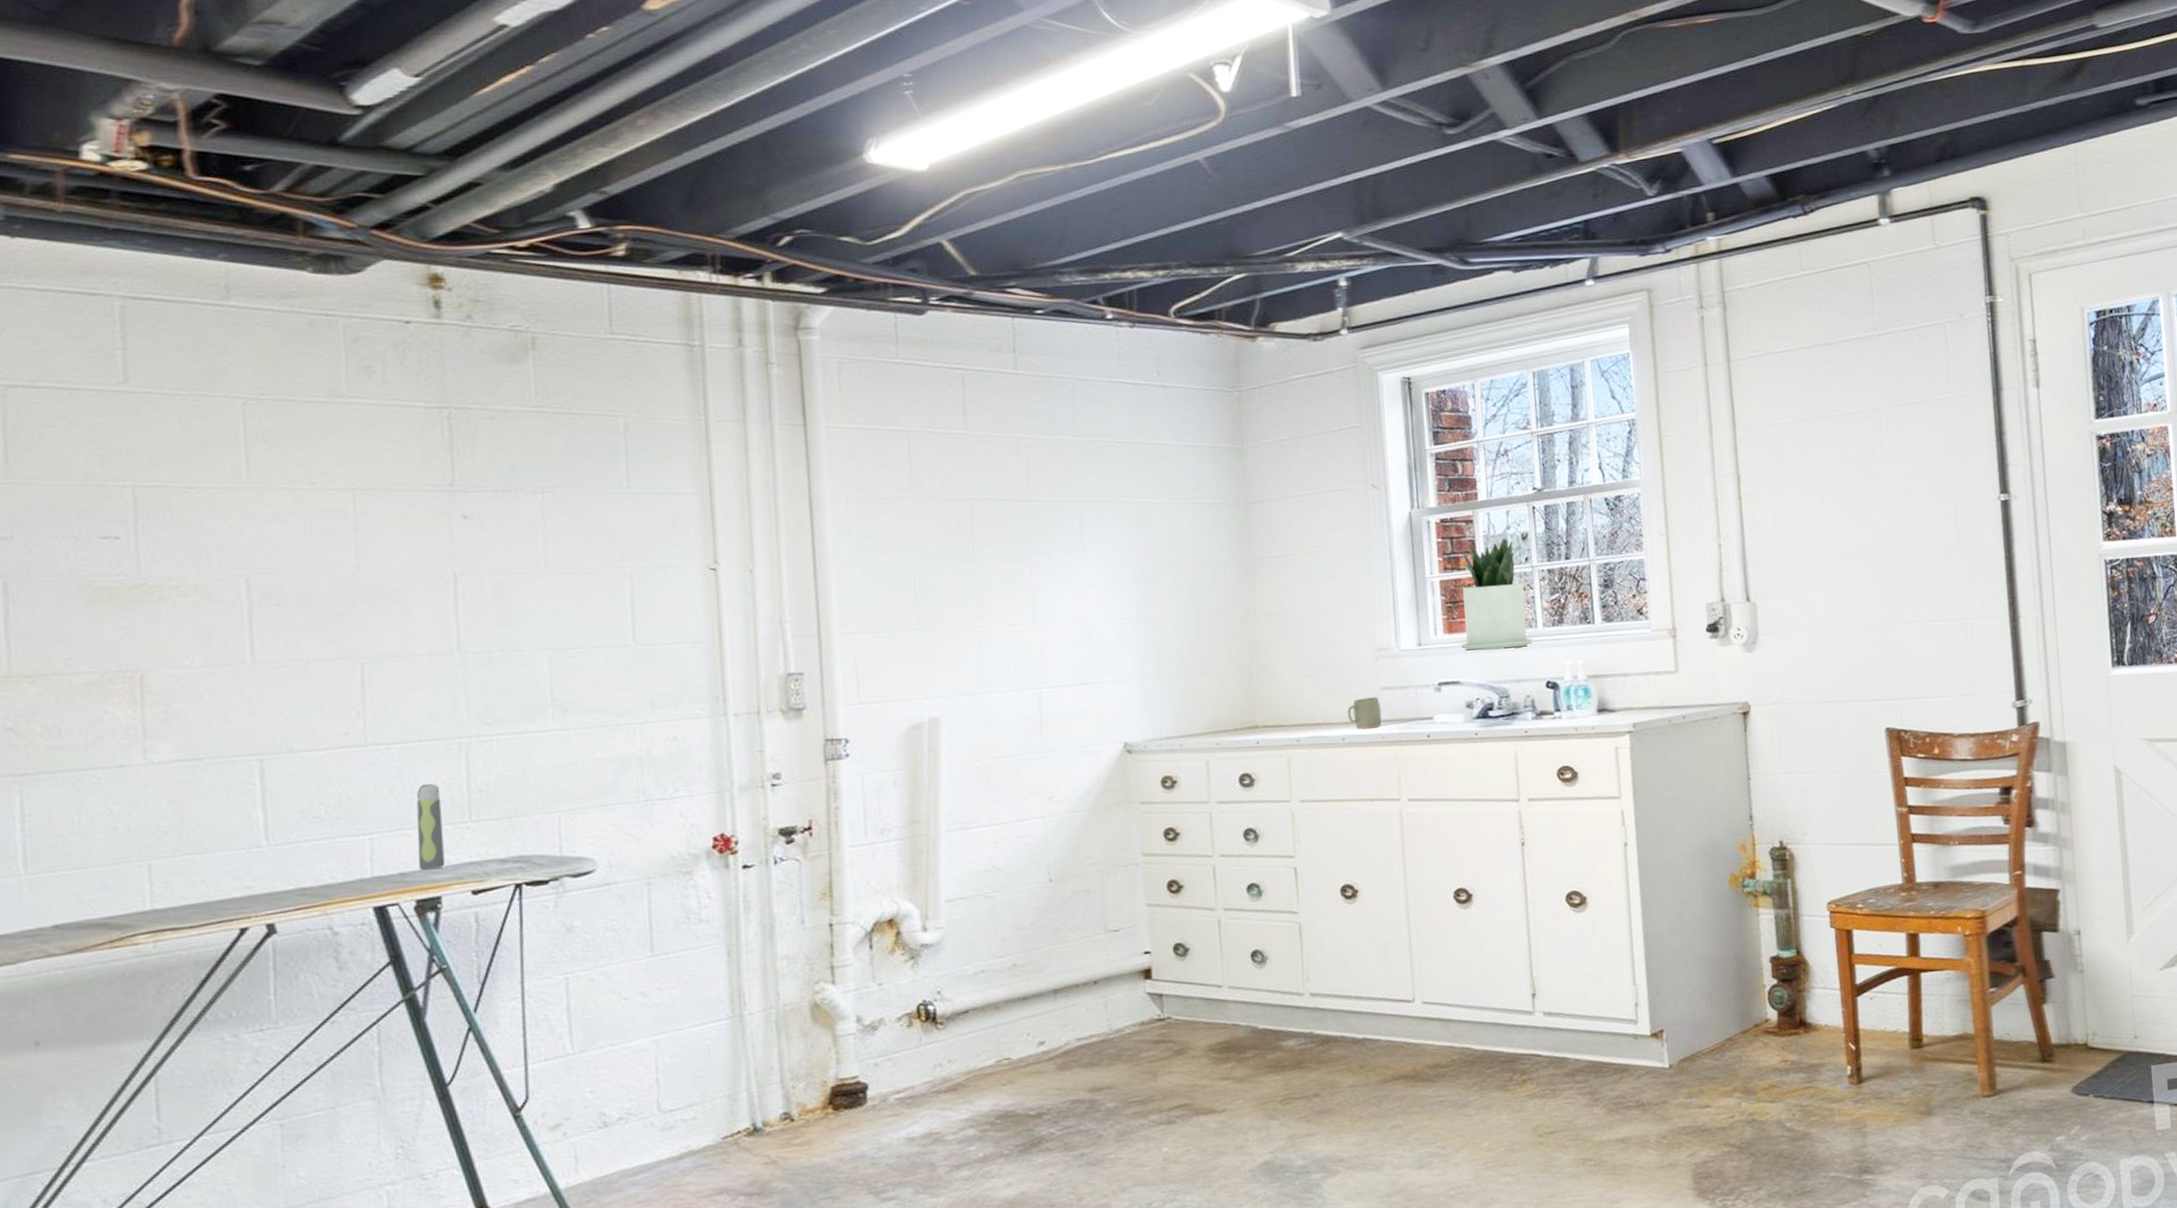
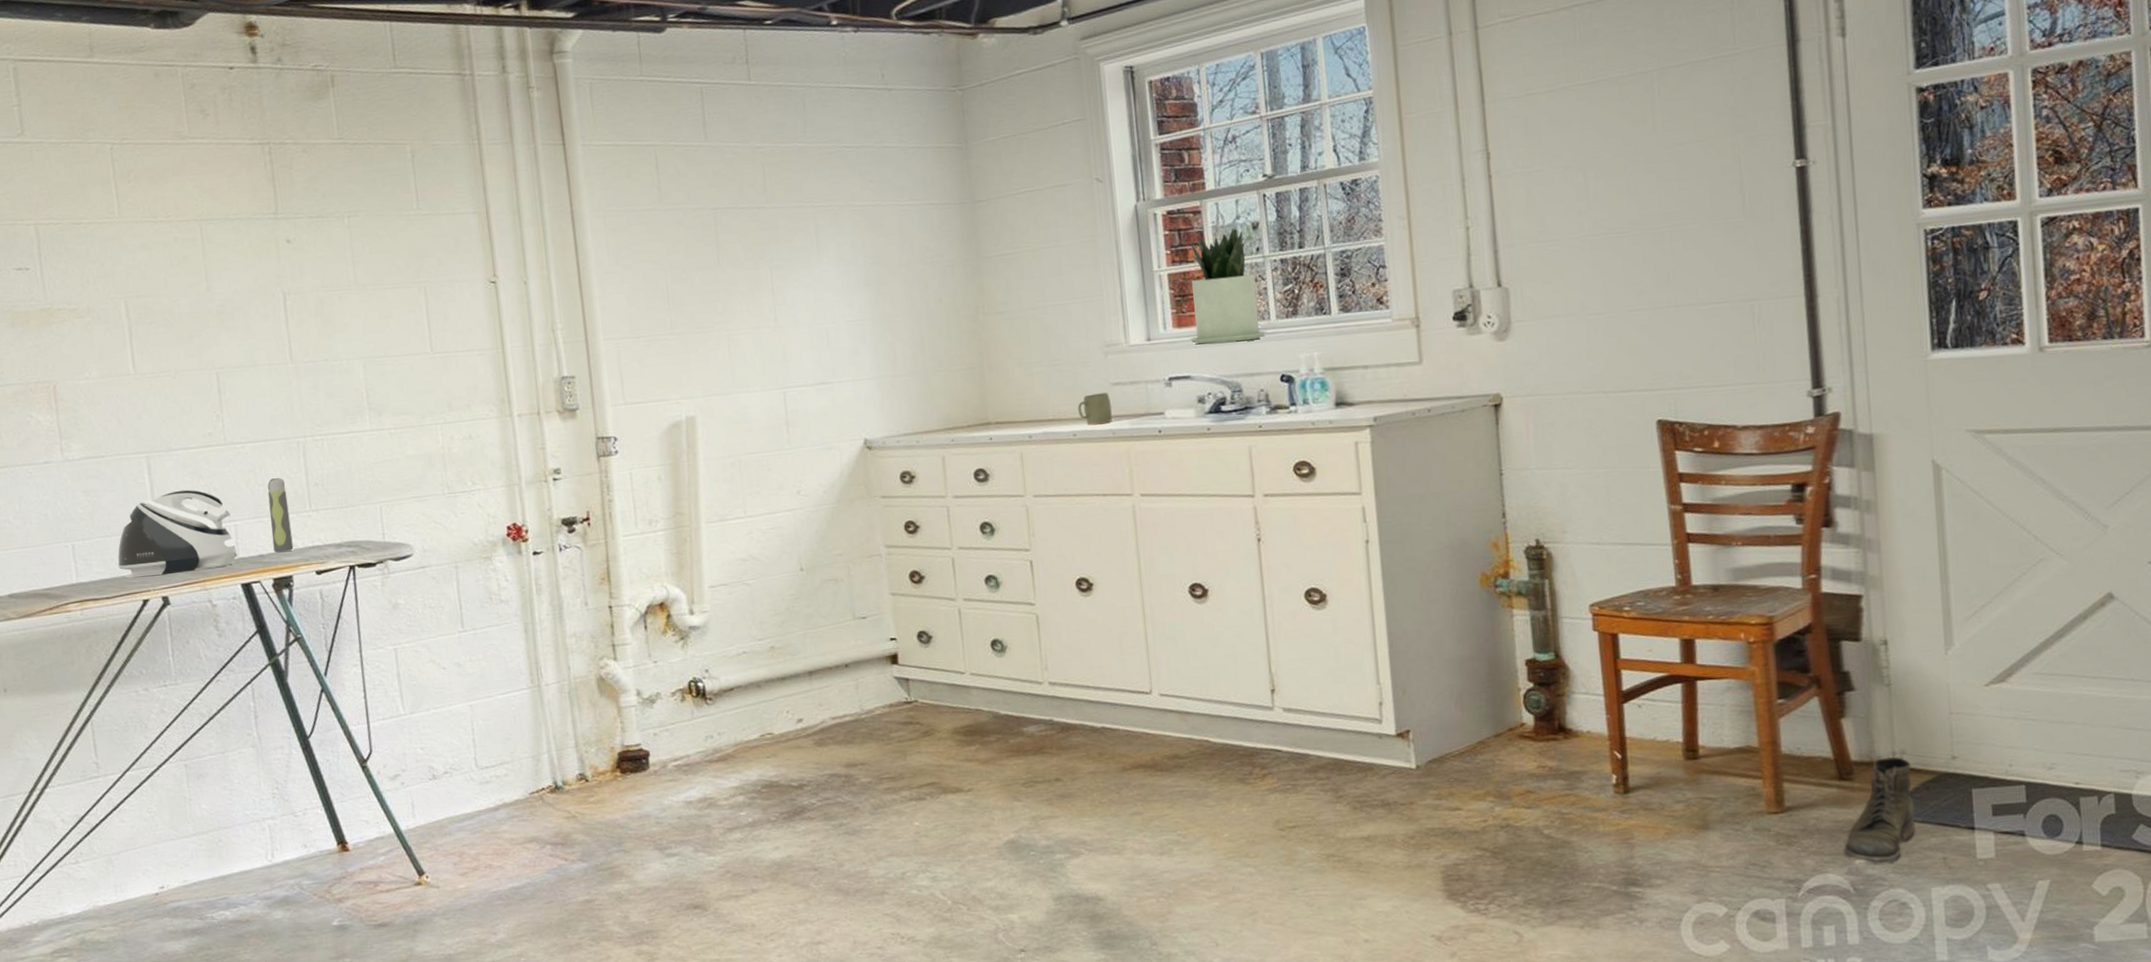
iron: none [209,797,372,904] -> present [117,489,238,579]
boot: none [2047,1038,2106,1140] -> present [1844,757,1916,864]

